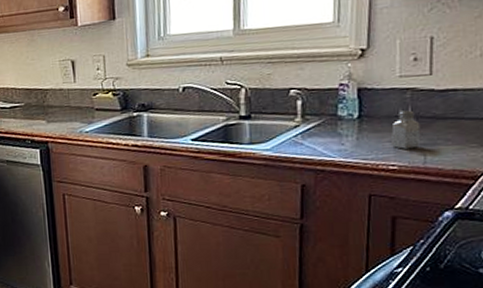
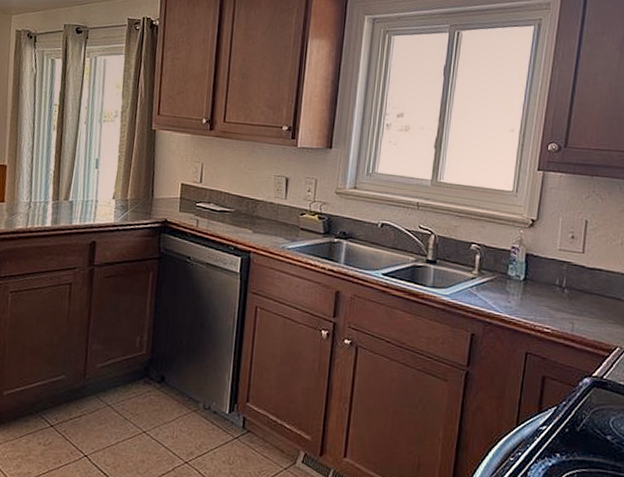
saltshaker: present [391,110,421,149] -> none [548,280,572,316]

